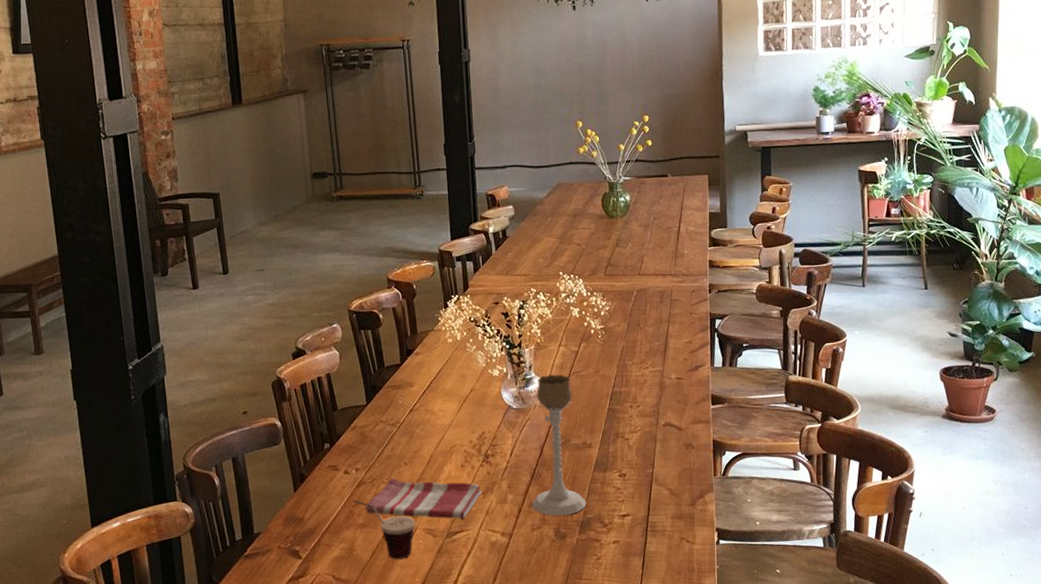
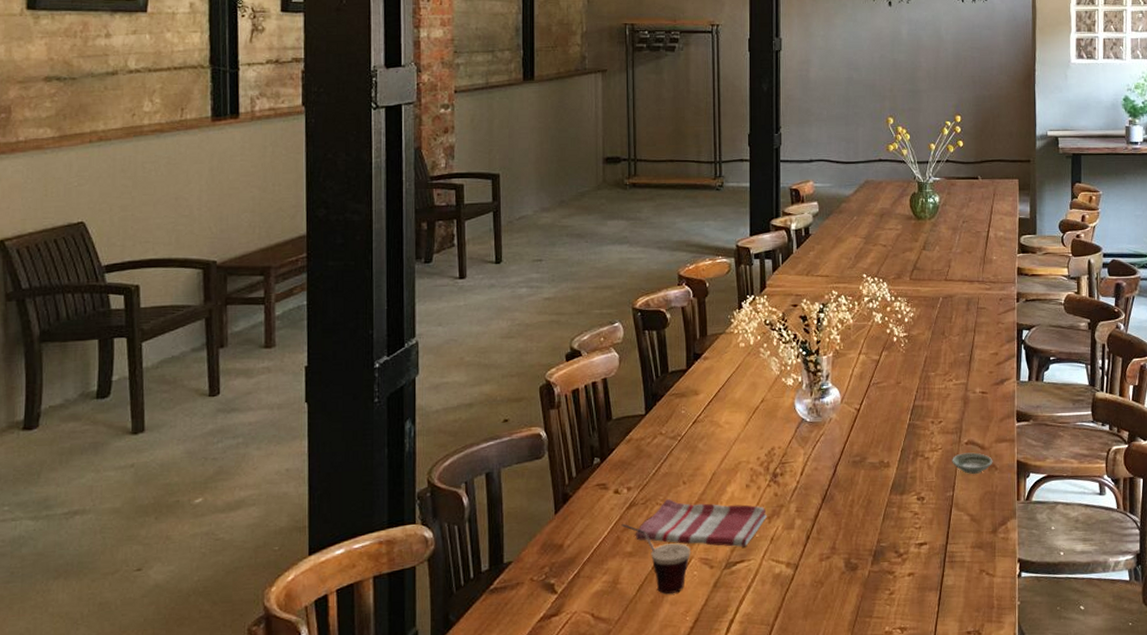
candle holder: present [531,374,587,516] -> none [821,385,881,544]
saucer: none [650,433,690,453] -> present [952,452,993,474]

